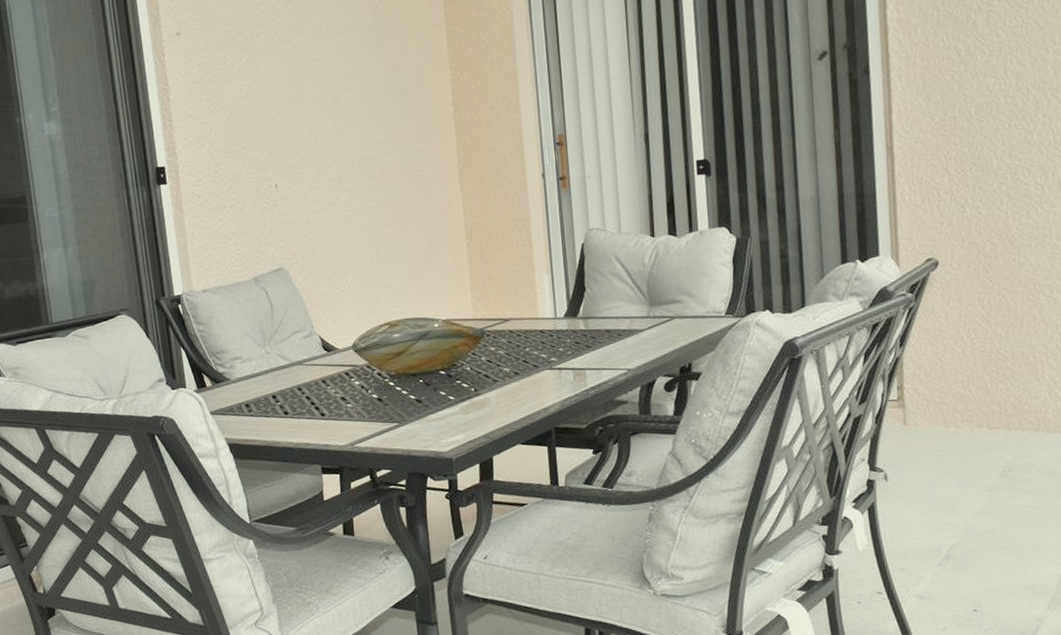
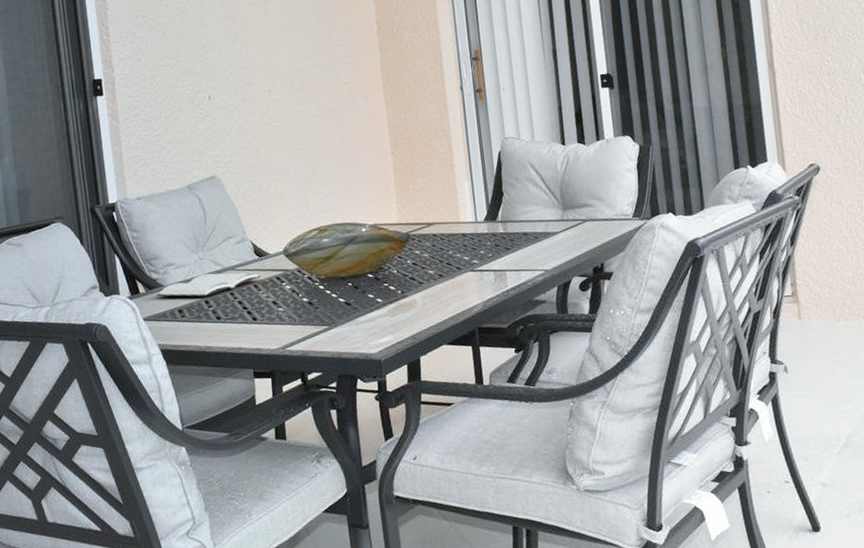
book: none [223,367,329,392] -> present [157,273,261,297]

